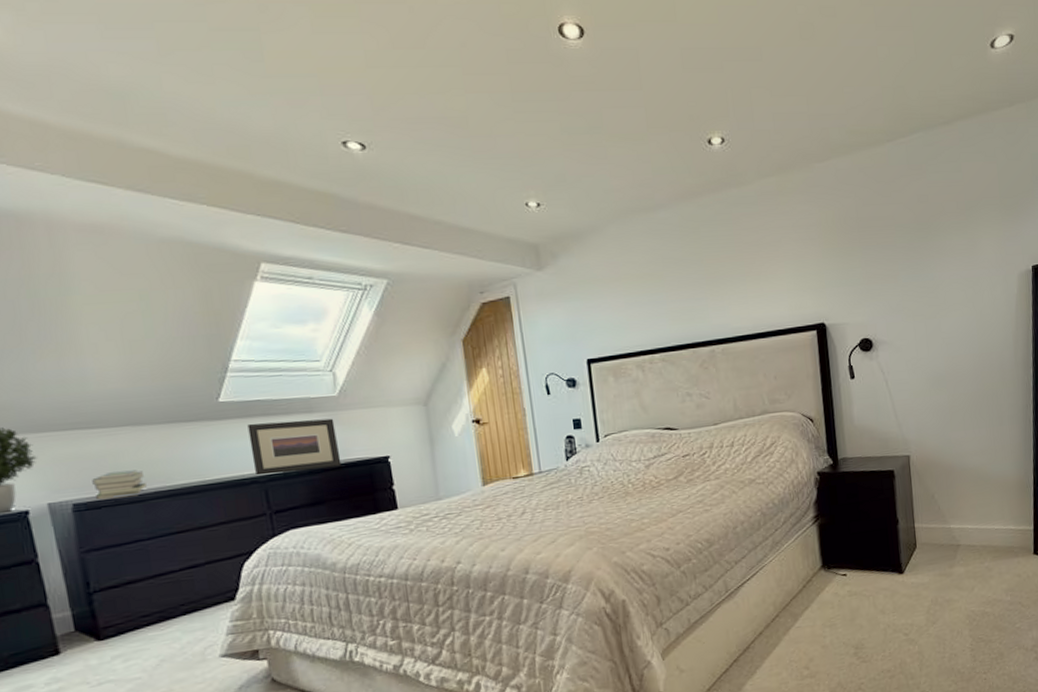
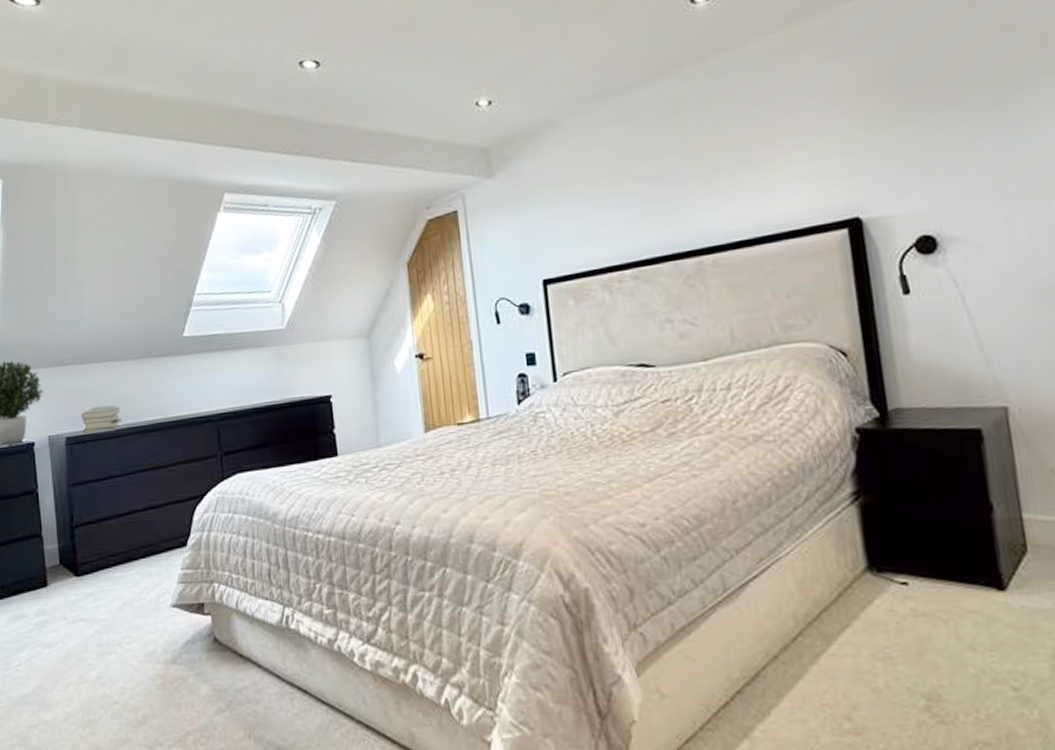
picture frame: present [247,418,342,474] -> none [206,353,286,412]

